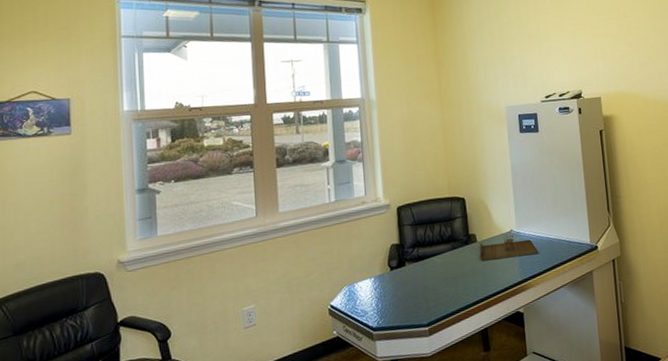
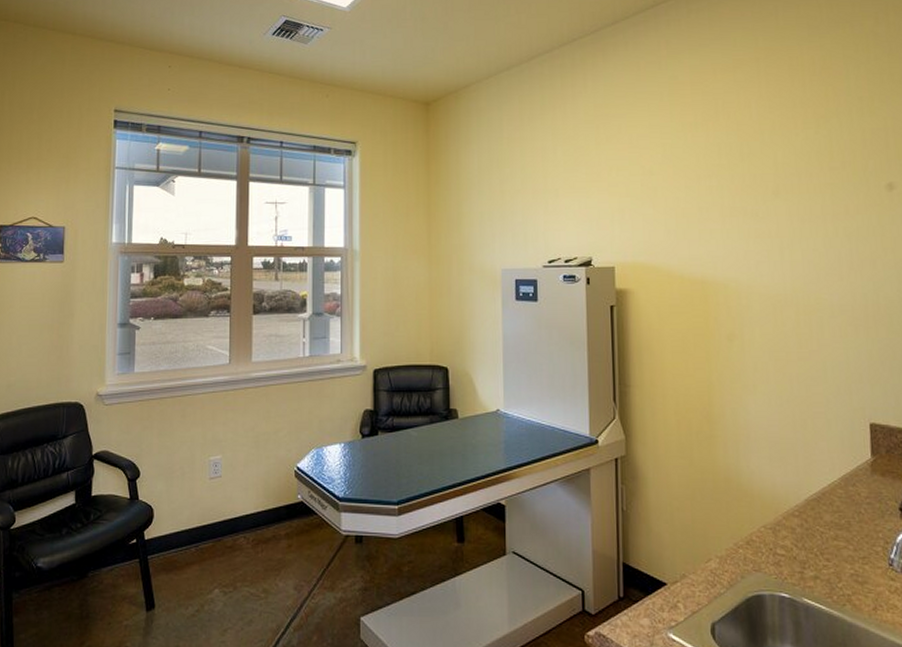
clipboard: present [479,234,539,261] -> none [460,414,528,441]

